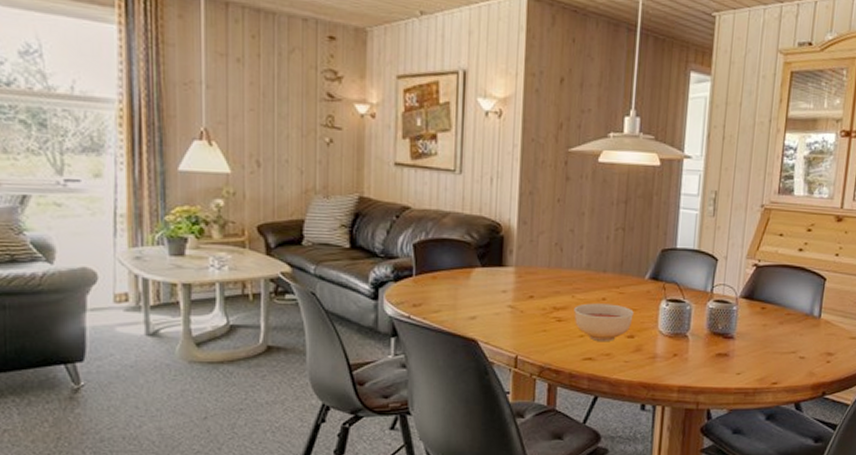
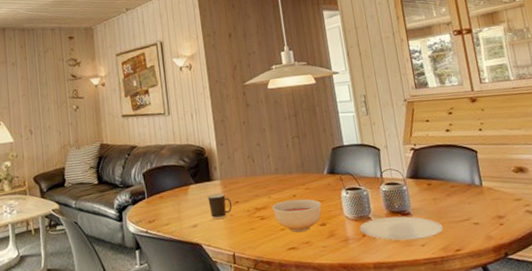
mug: none [494,283,524,315] -> present [207,193,232,220]
plate: none [672,338,766,368] -> present [359,216,443,241]

